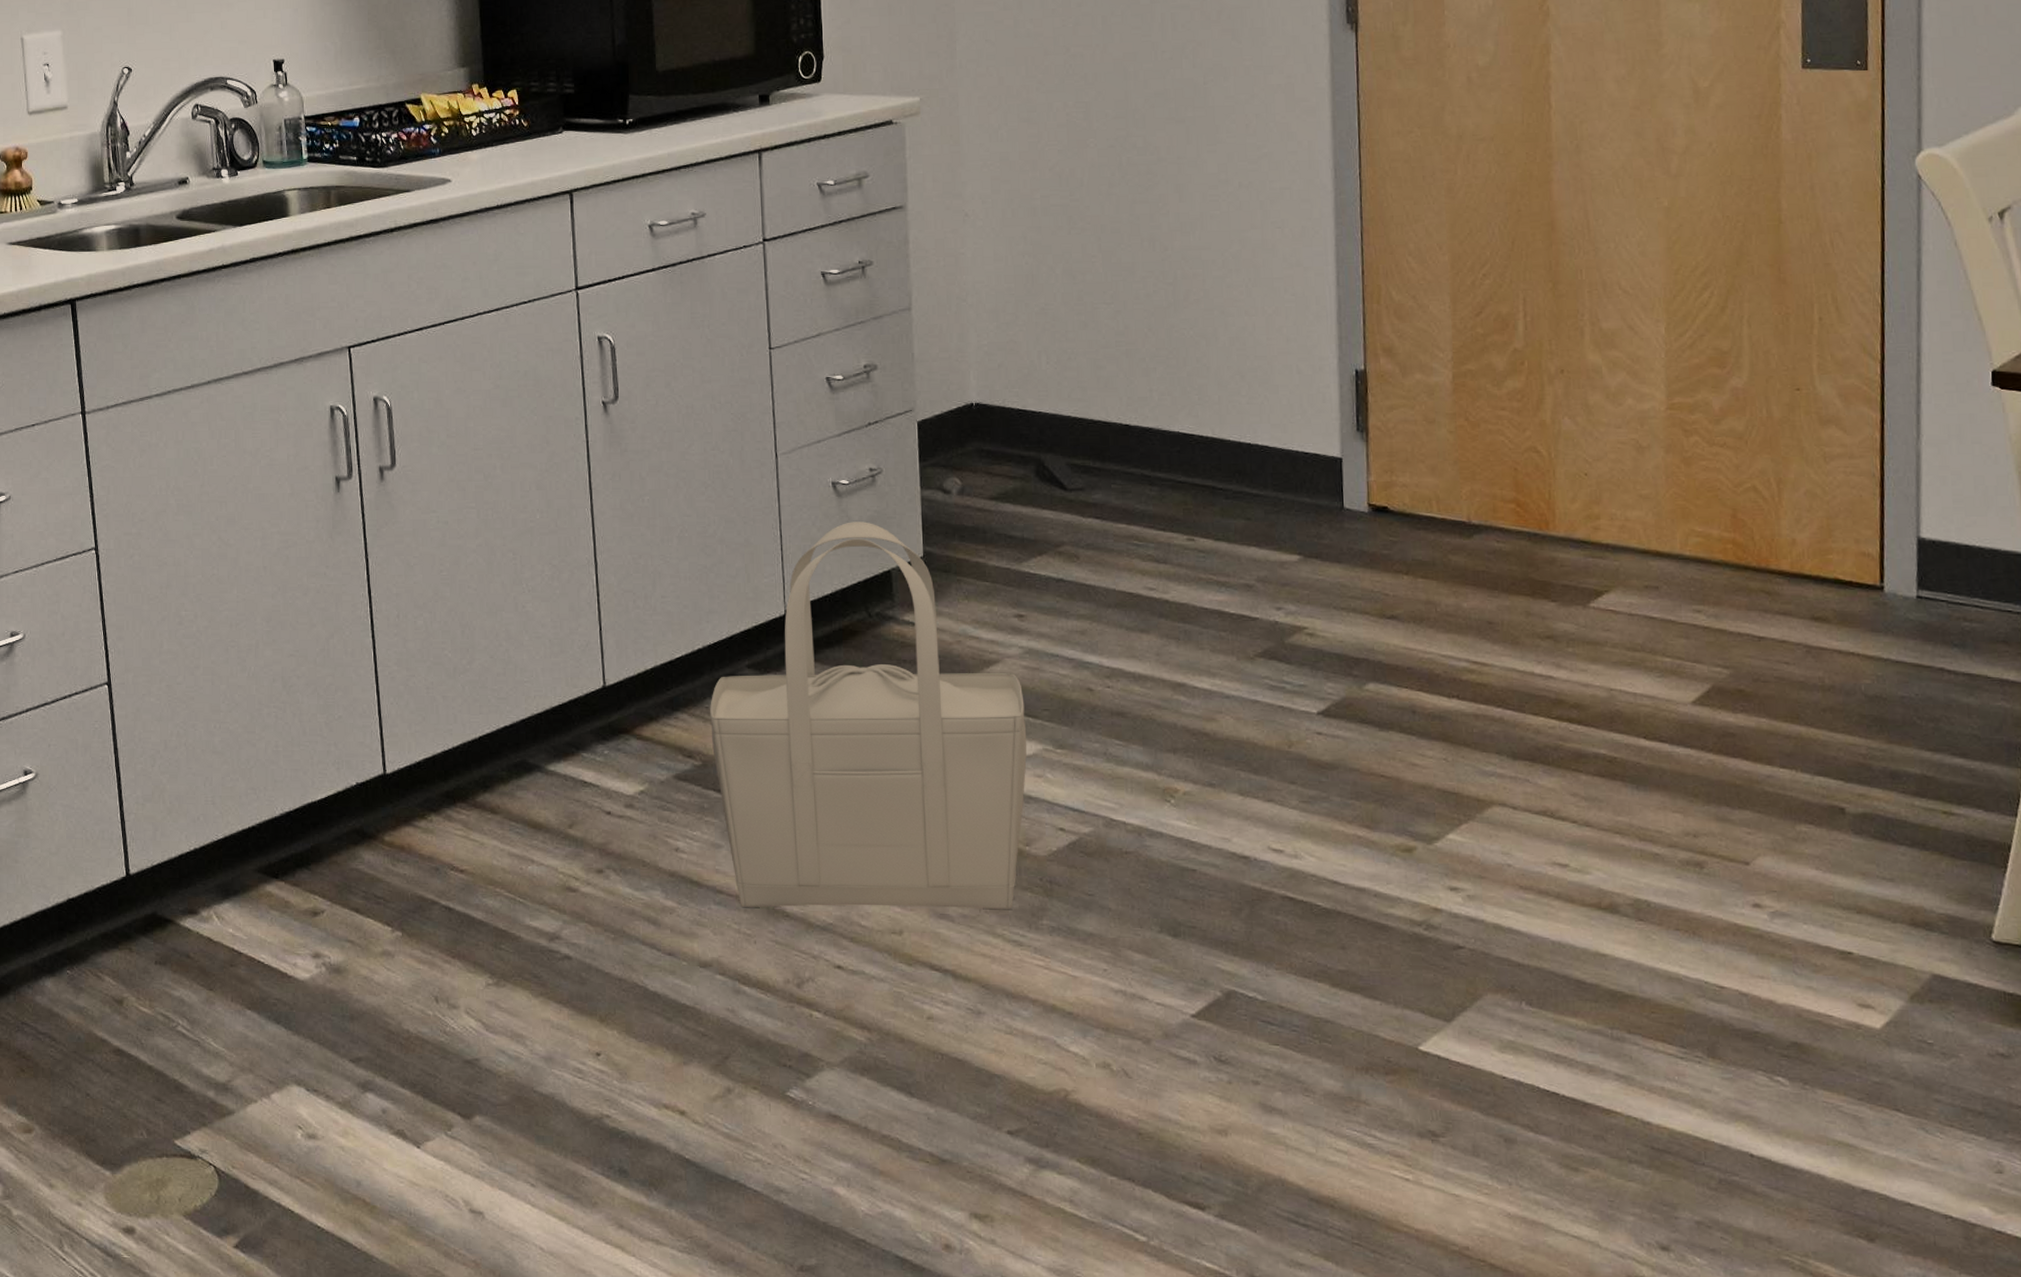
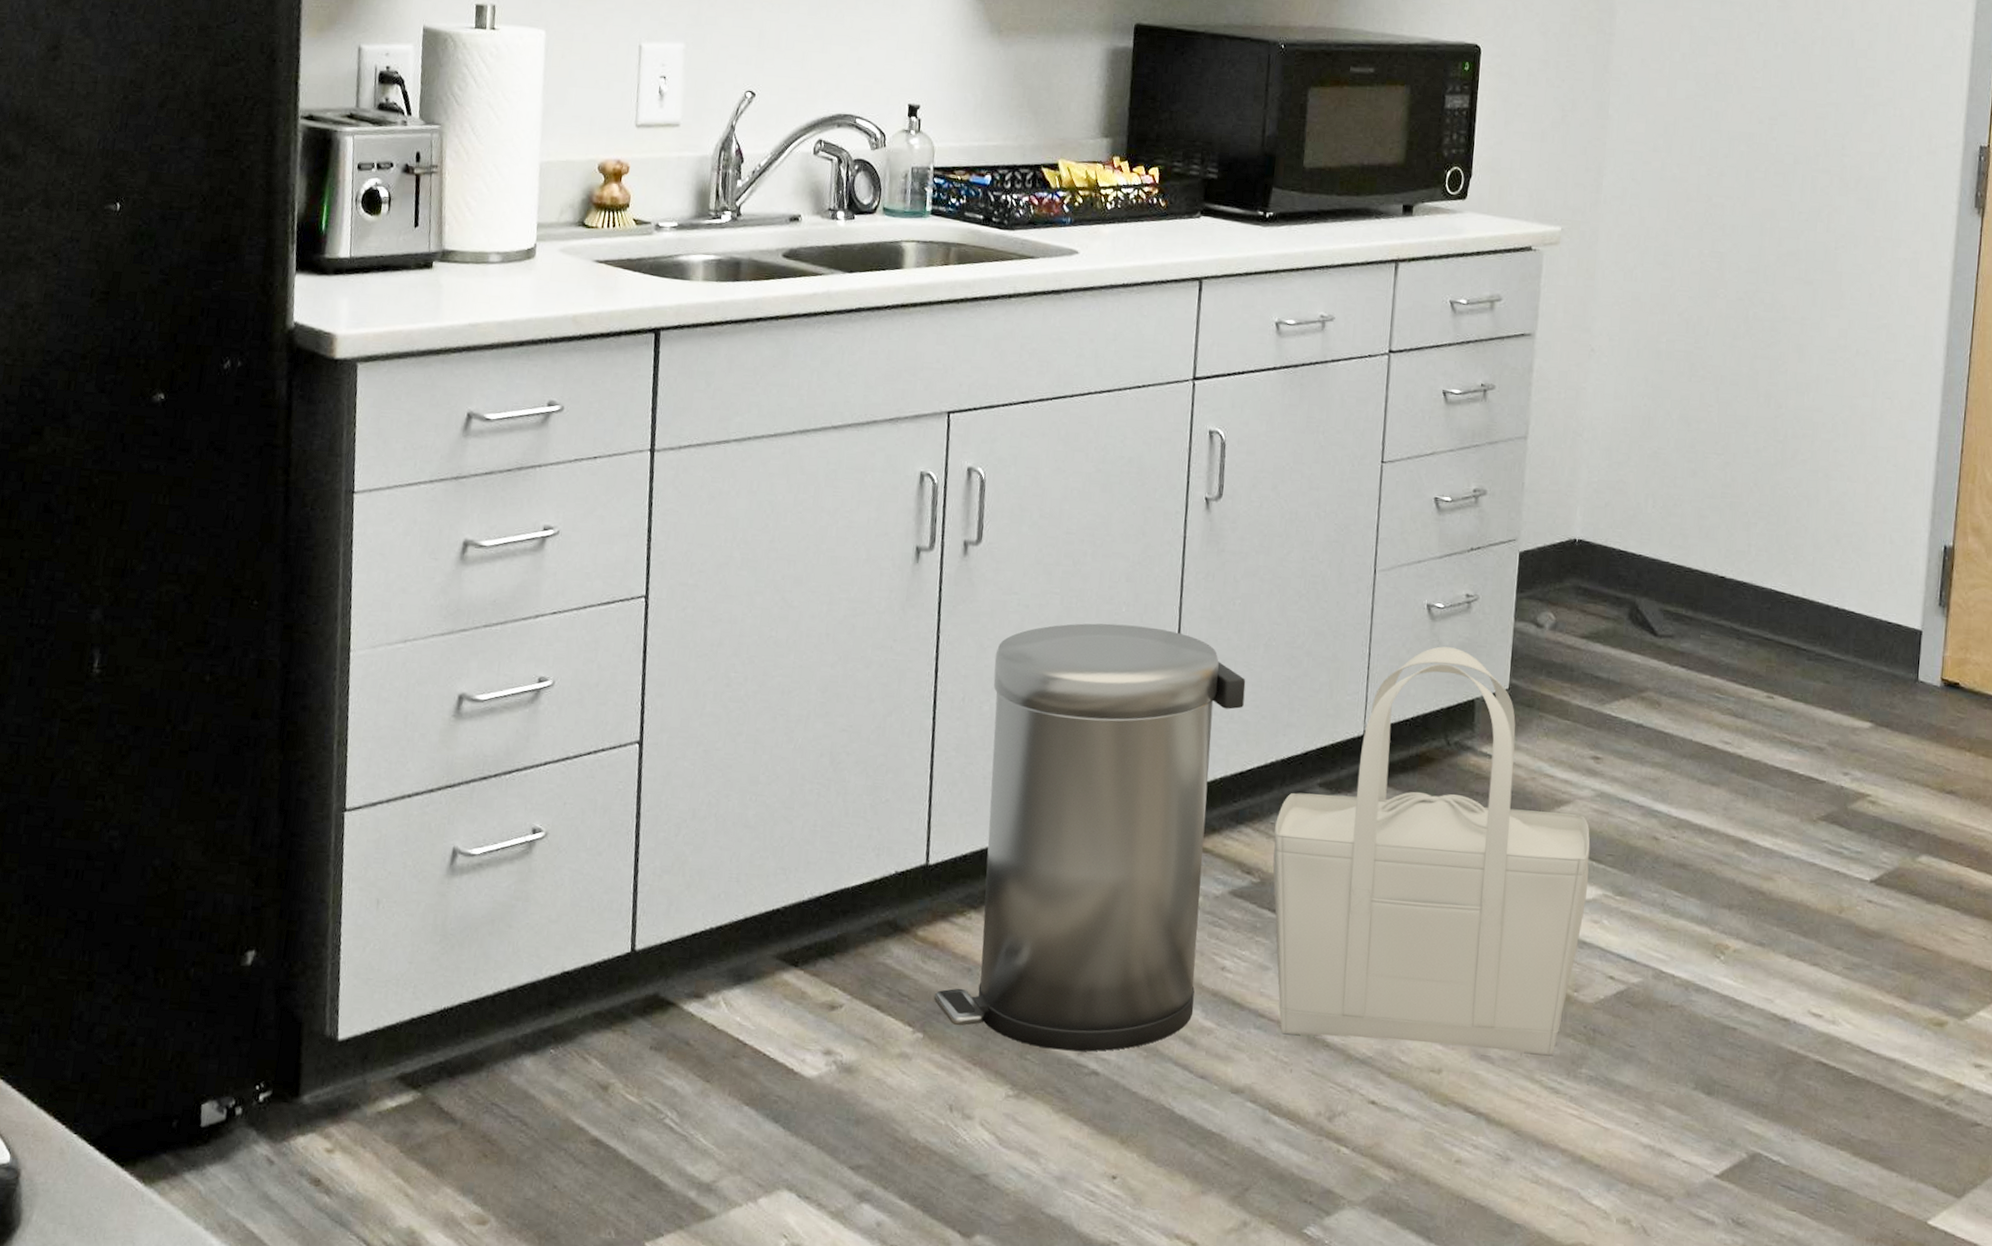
pedal bin: none [407,531,665,938] -> present [933,623,1246,1052]

